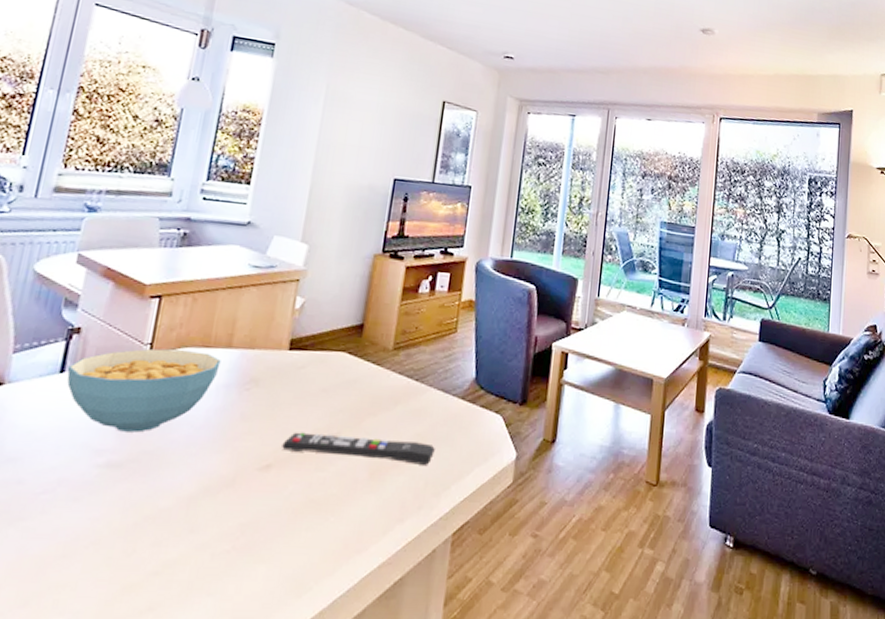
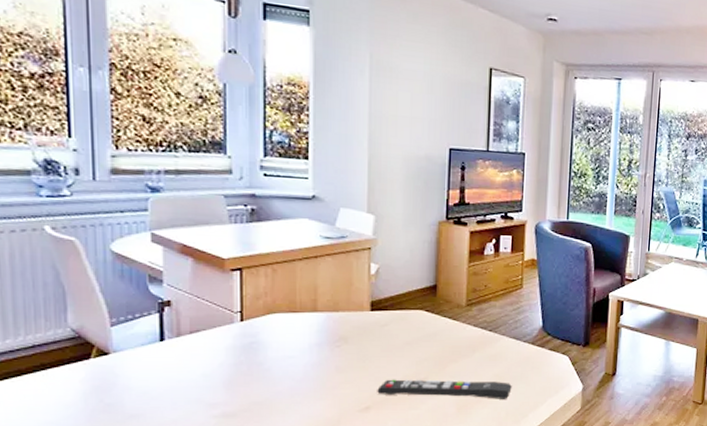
cereal bowl: present [66,348,221,433] -> none [166,315,309,388]

